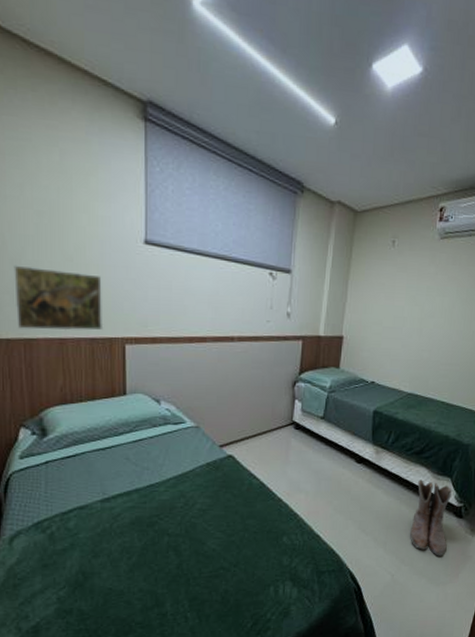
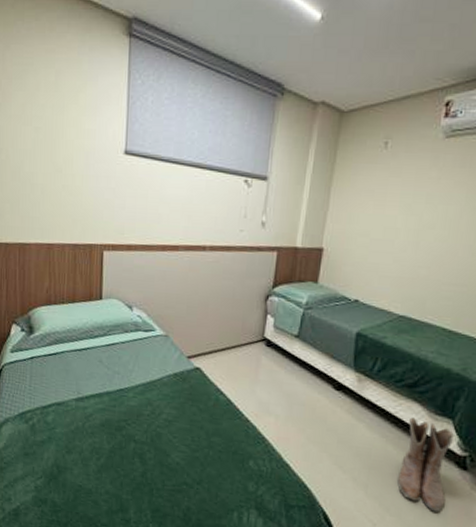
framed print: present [14,265,104,331] -> none [14,176,86,237]

